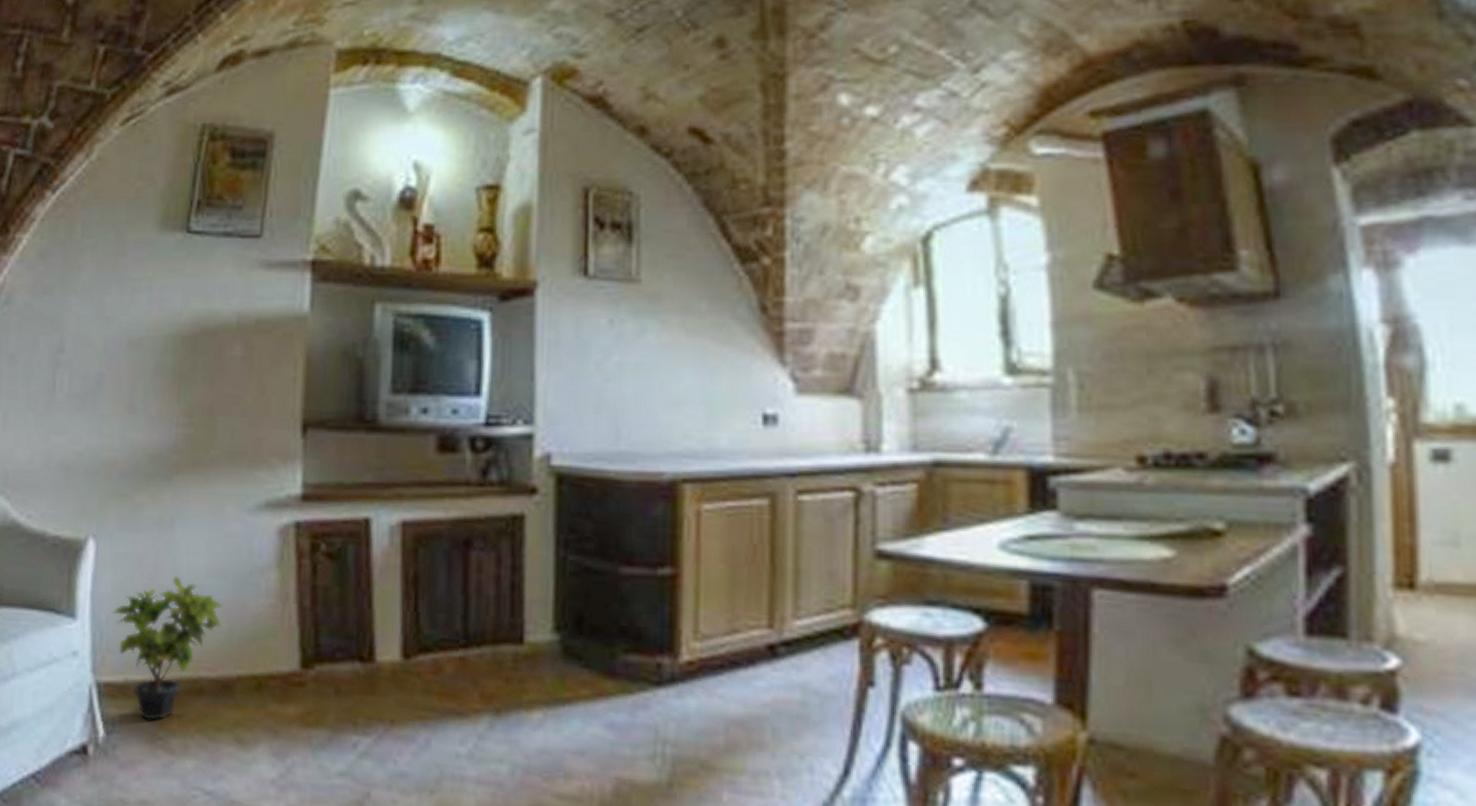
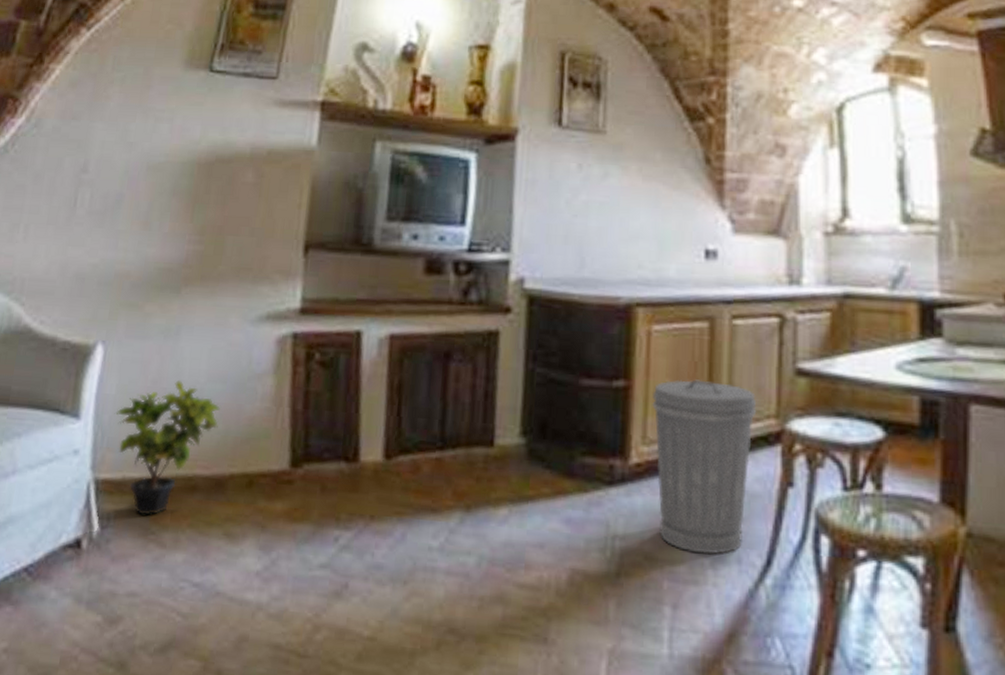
trash can: none [704,565,829,763] -> present [652,379,757,555]

